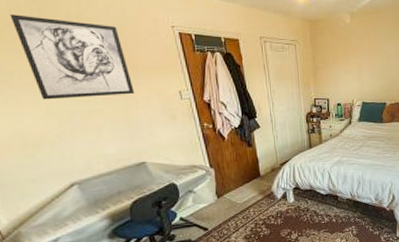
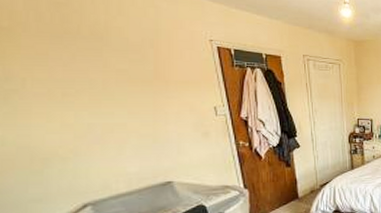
wall art: present [10,14,135,100] -> none [27,19,165,112]

